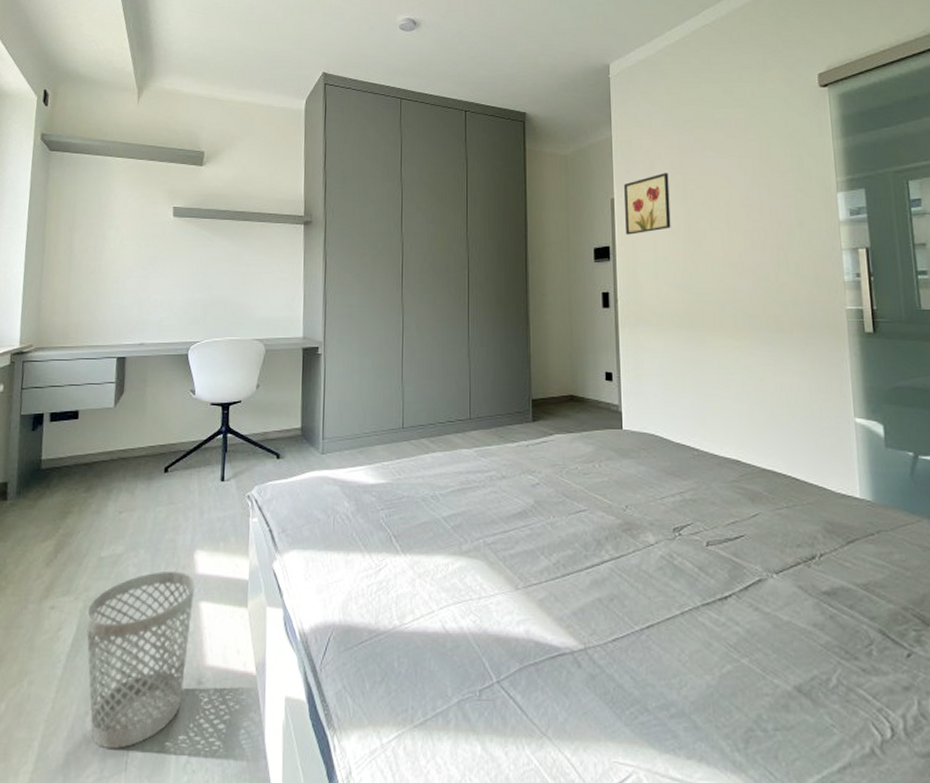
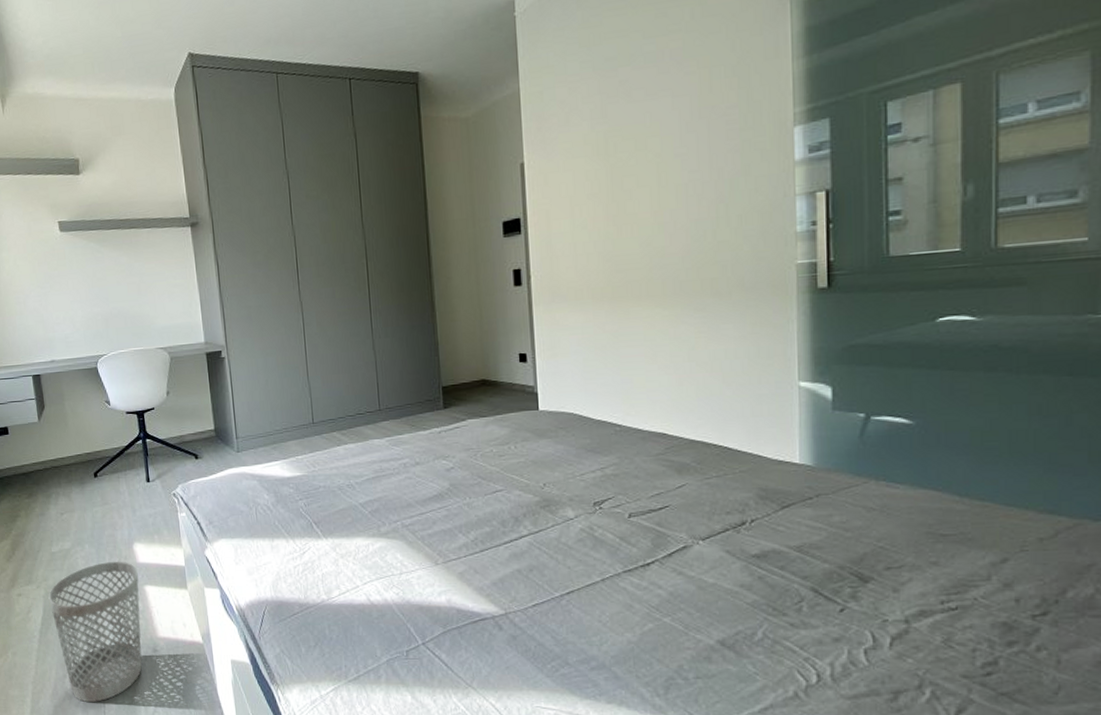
wall art: present [624,172,671,235] -> none [535,125,591,203]

